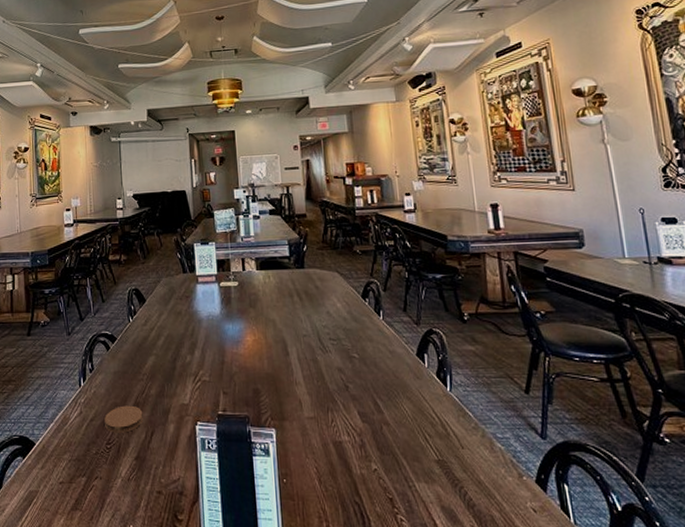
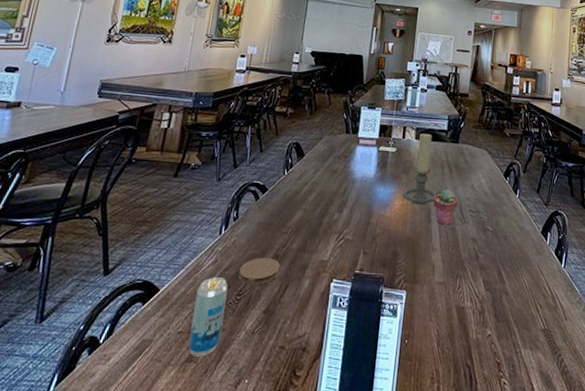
beverage can: none [69,428,99,505] -> present [188,277,228,357]
candle holder: none [253,262,296,337] -> present [402,133,443,204]
potted succulent: none [287,319,316,358] -> present [433,189,459,226]

